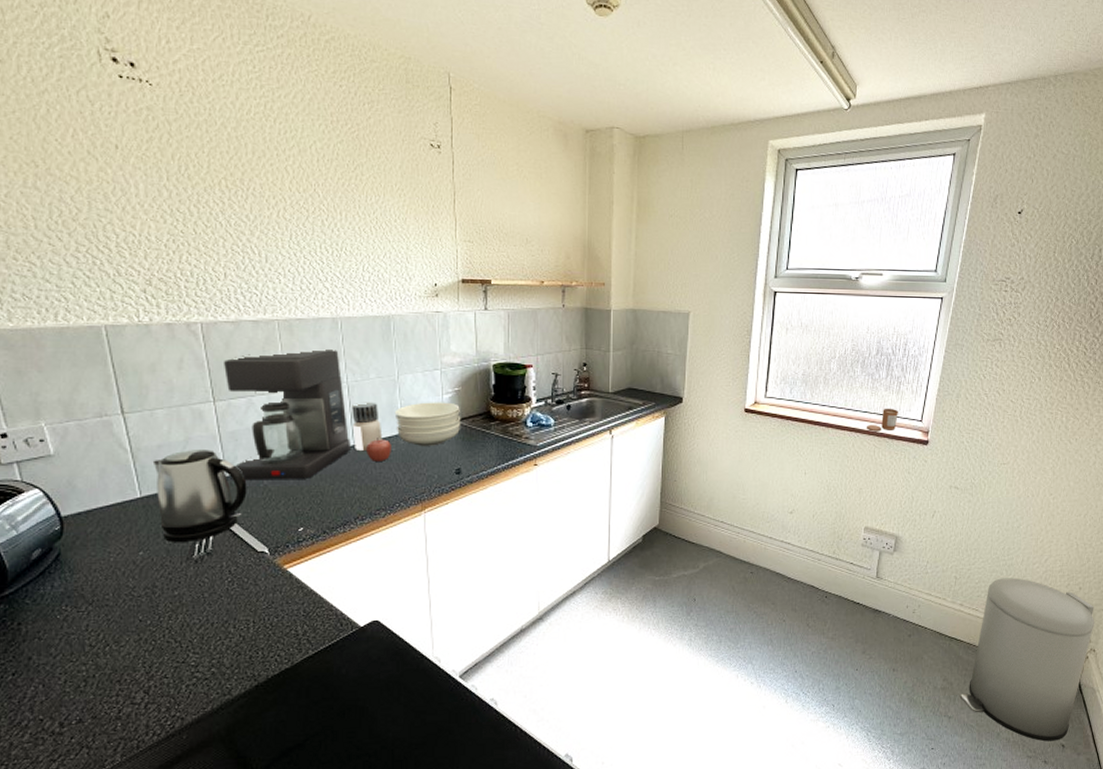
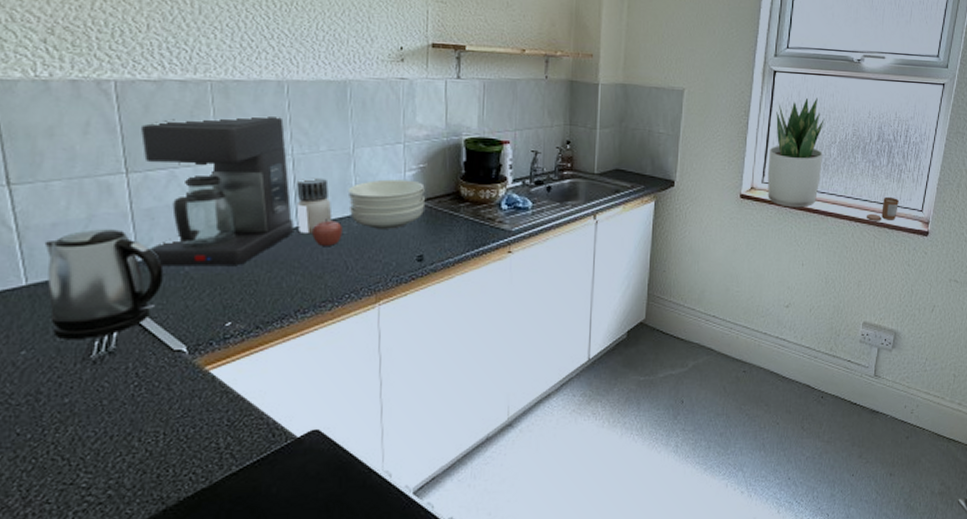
planter: none [770,315,824,420] -> present [768,97,825,208]

